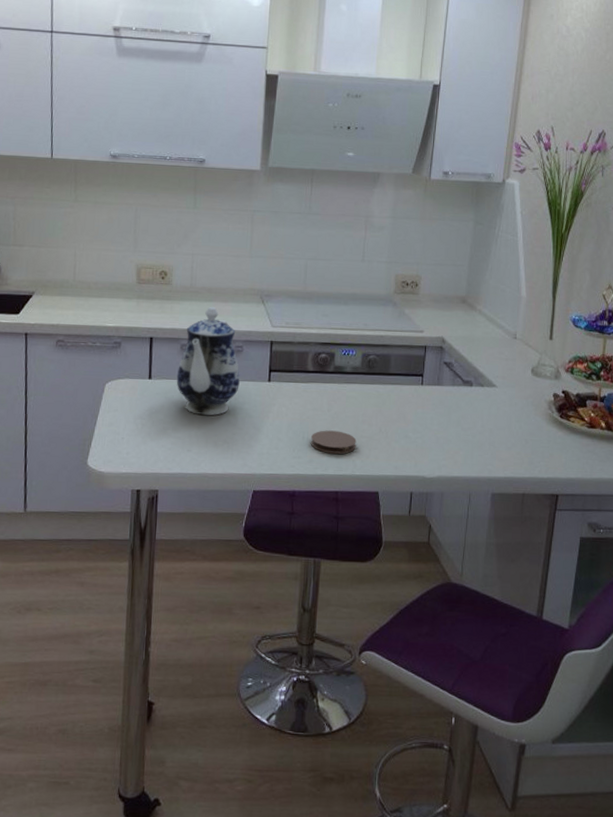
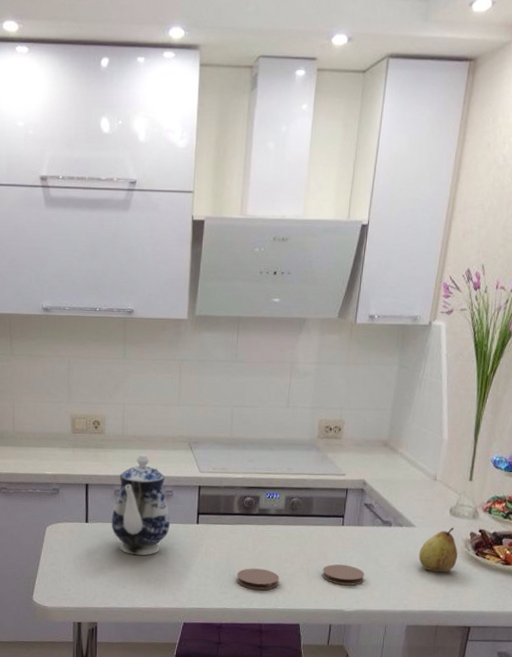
coaster: none [401,426,446,449] -> present [322,564,365,585]
fruit: none [501,387,541,436] -> present [418,527,458,572]

